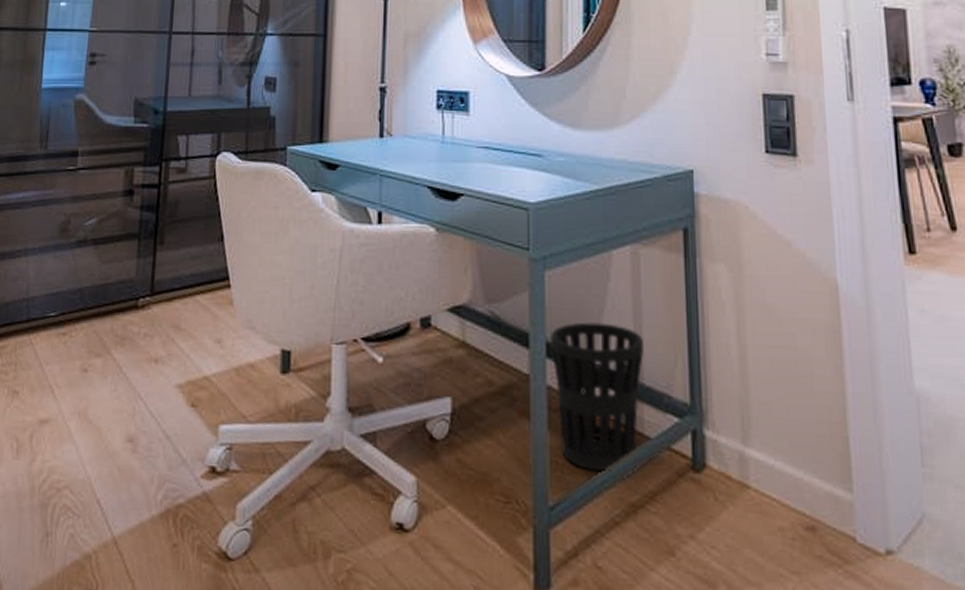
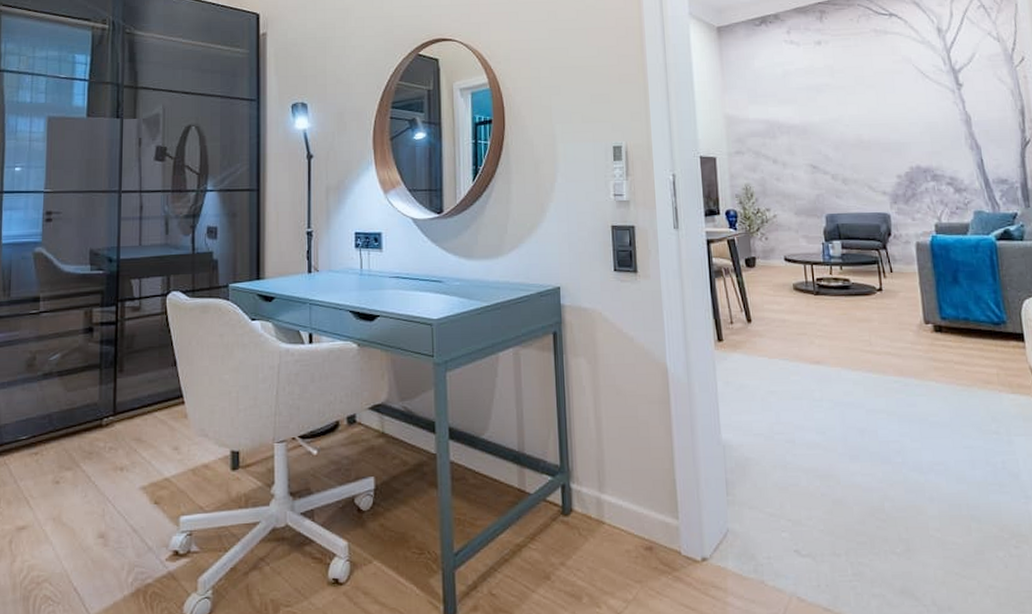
wastebasket: present [550,322,644,471] -> none [452,409,524,522]

